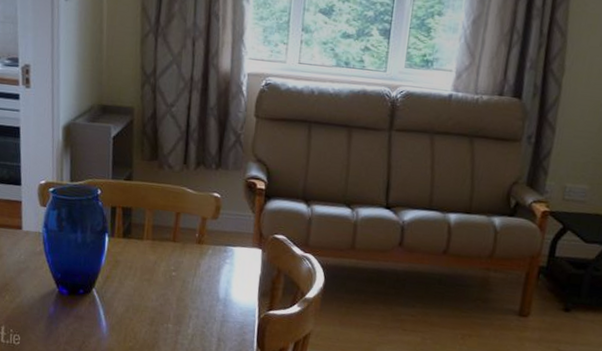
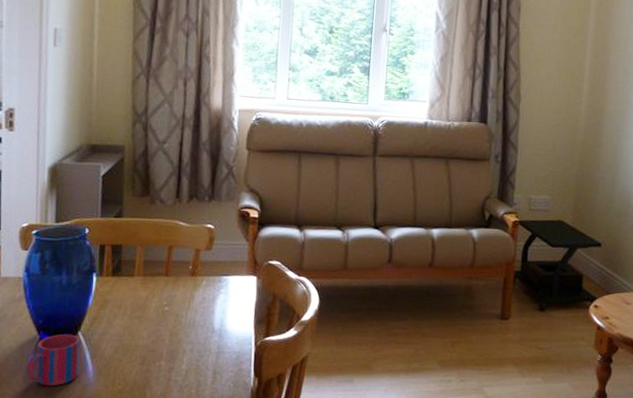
mug: none [48,289,95,337] -> present [27,334,80,386]

